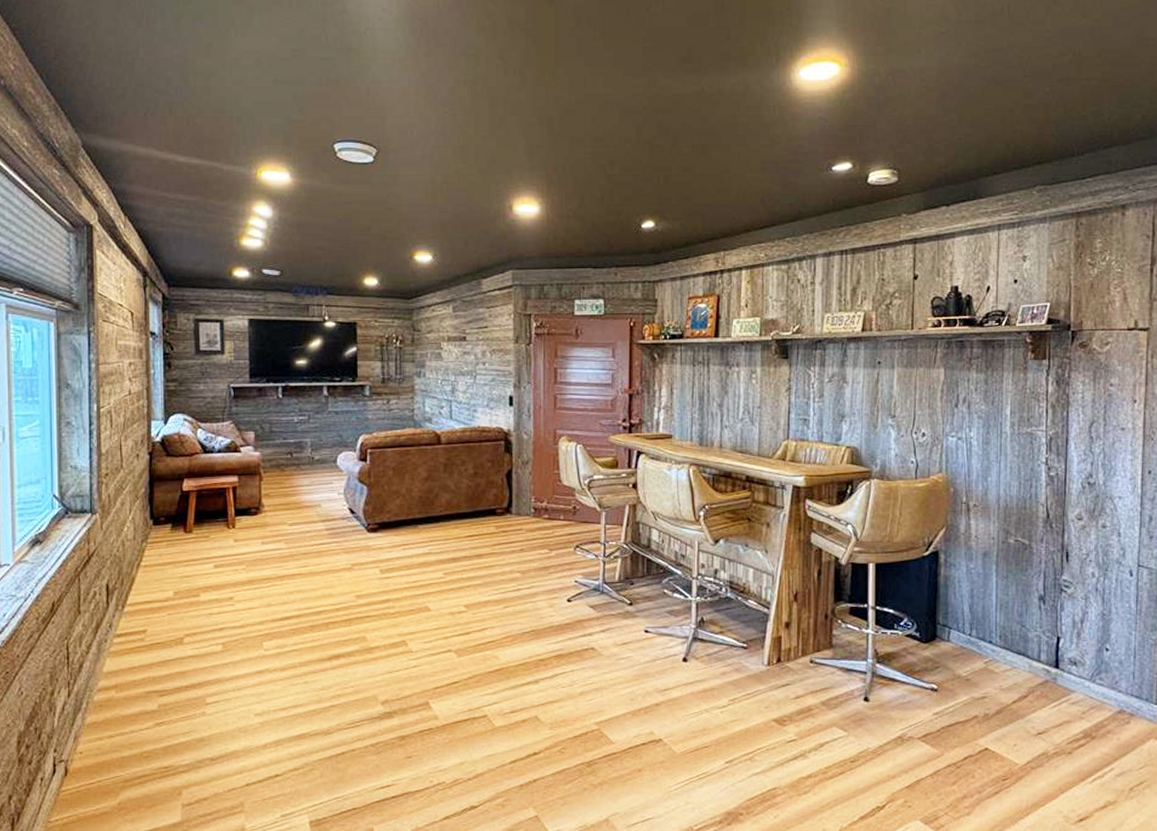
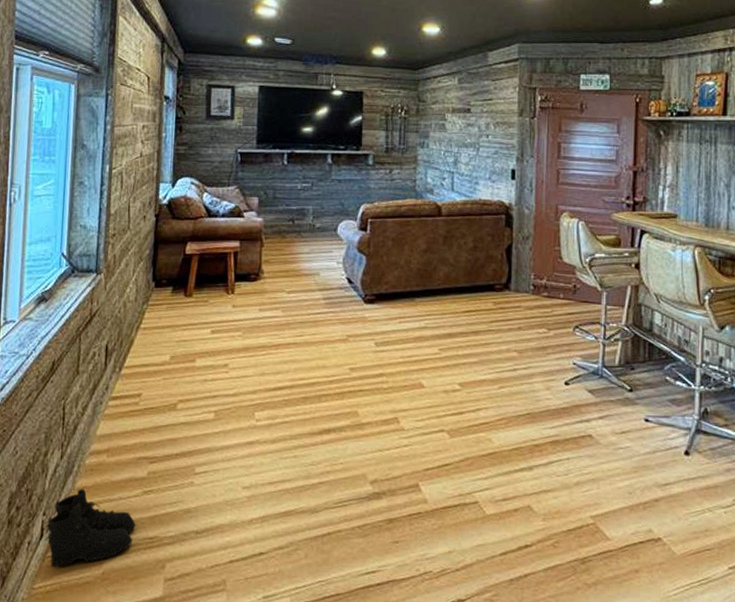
boots: none [58,724,150,801] -> present [45,489,136,568]

